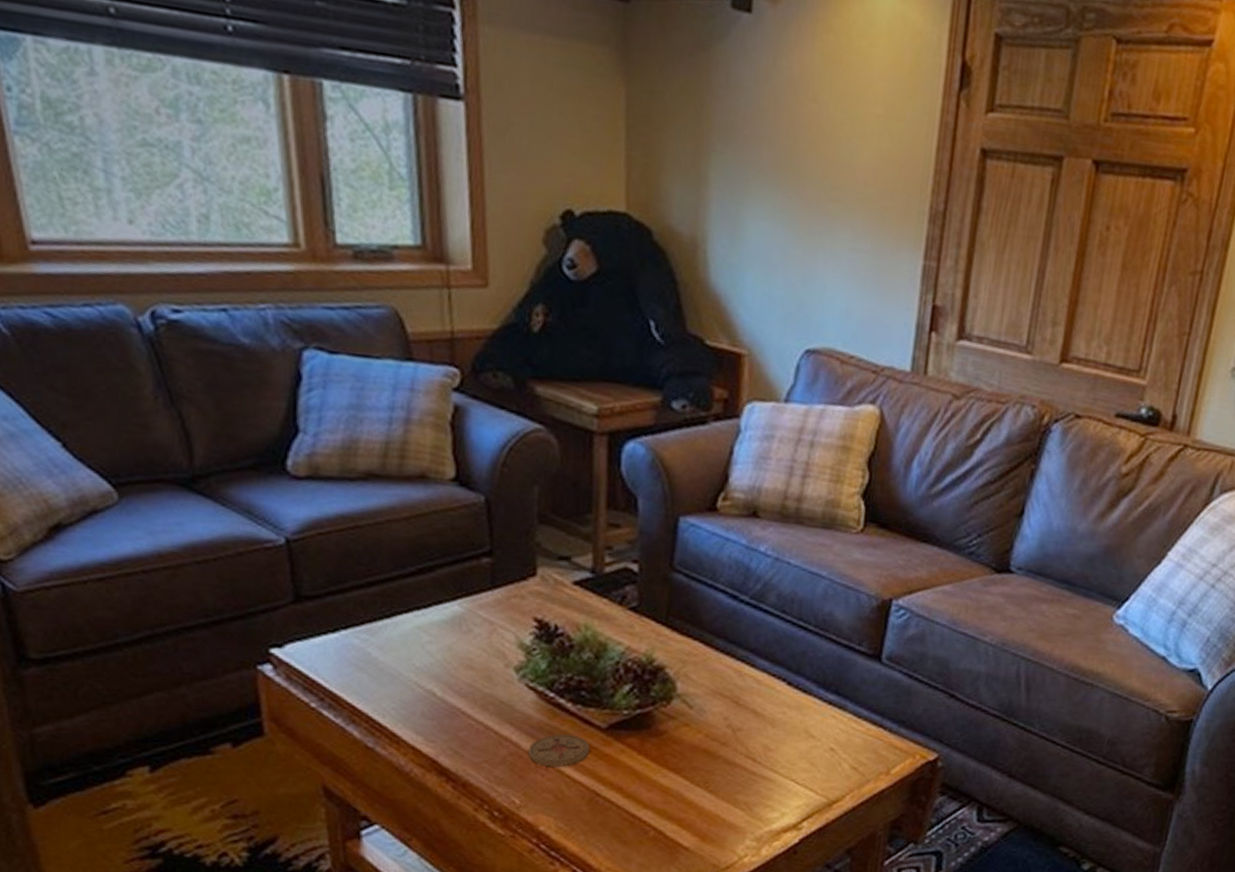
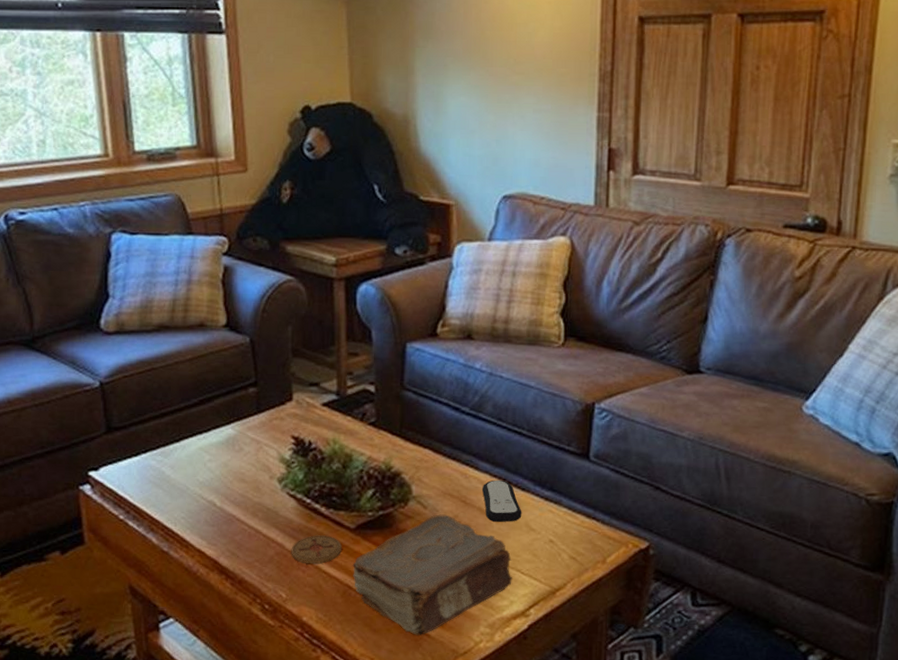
book: none [601,715,786,848] -> present [352,514,512,635]
remote control: none [758,679,802,727] -> present [482,480,522,522]

